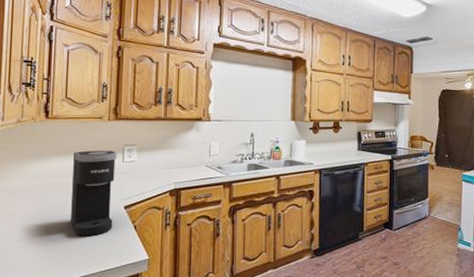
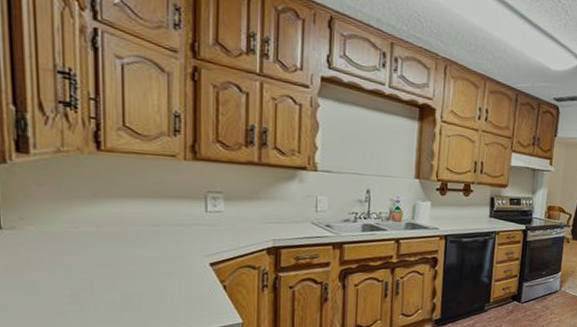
coffee maker: present [71,150,117,236] -> none [140,194,198,295]

